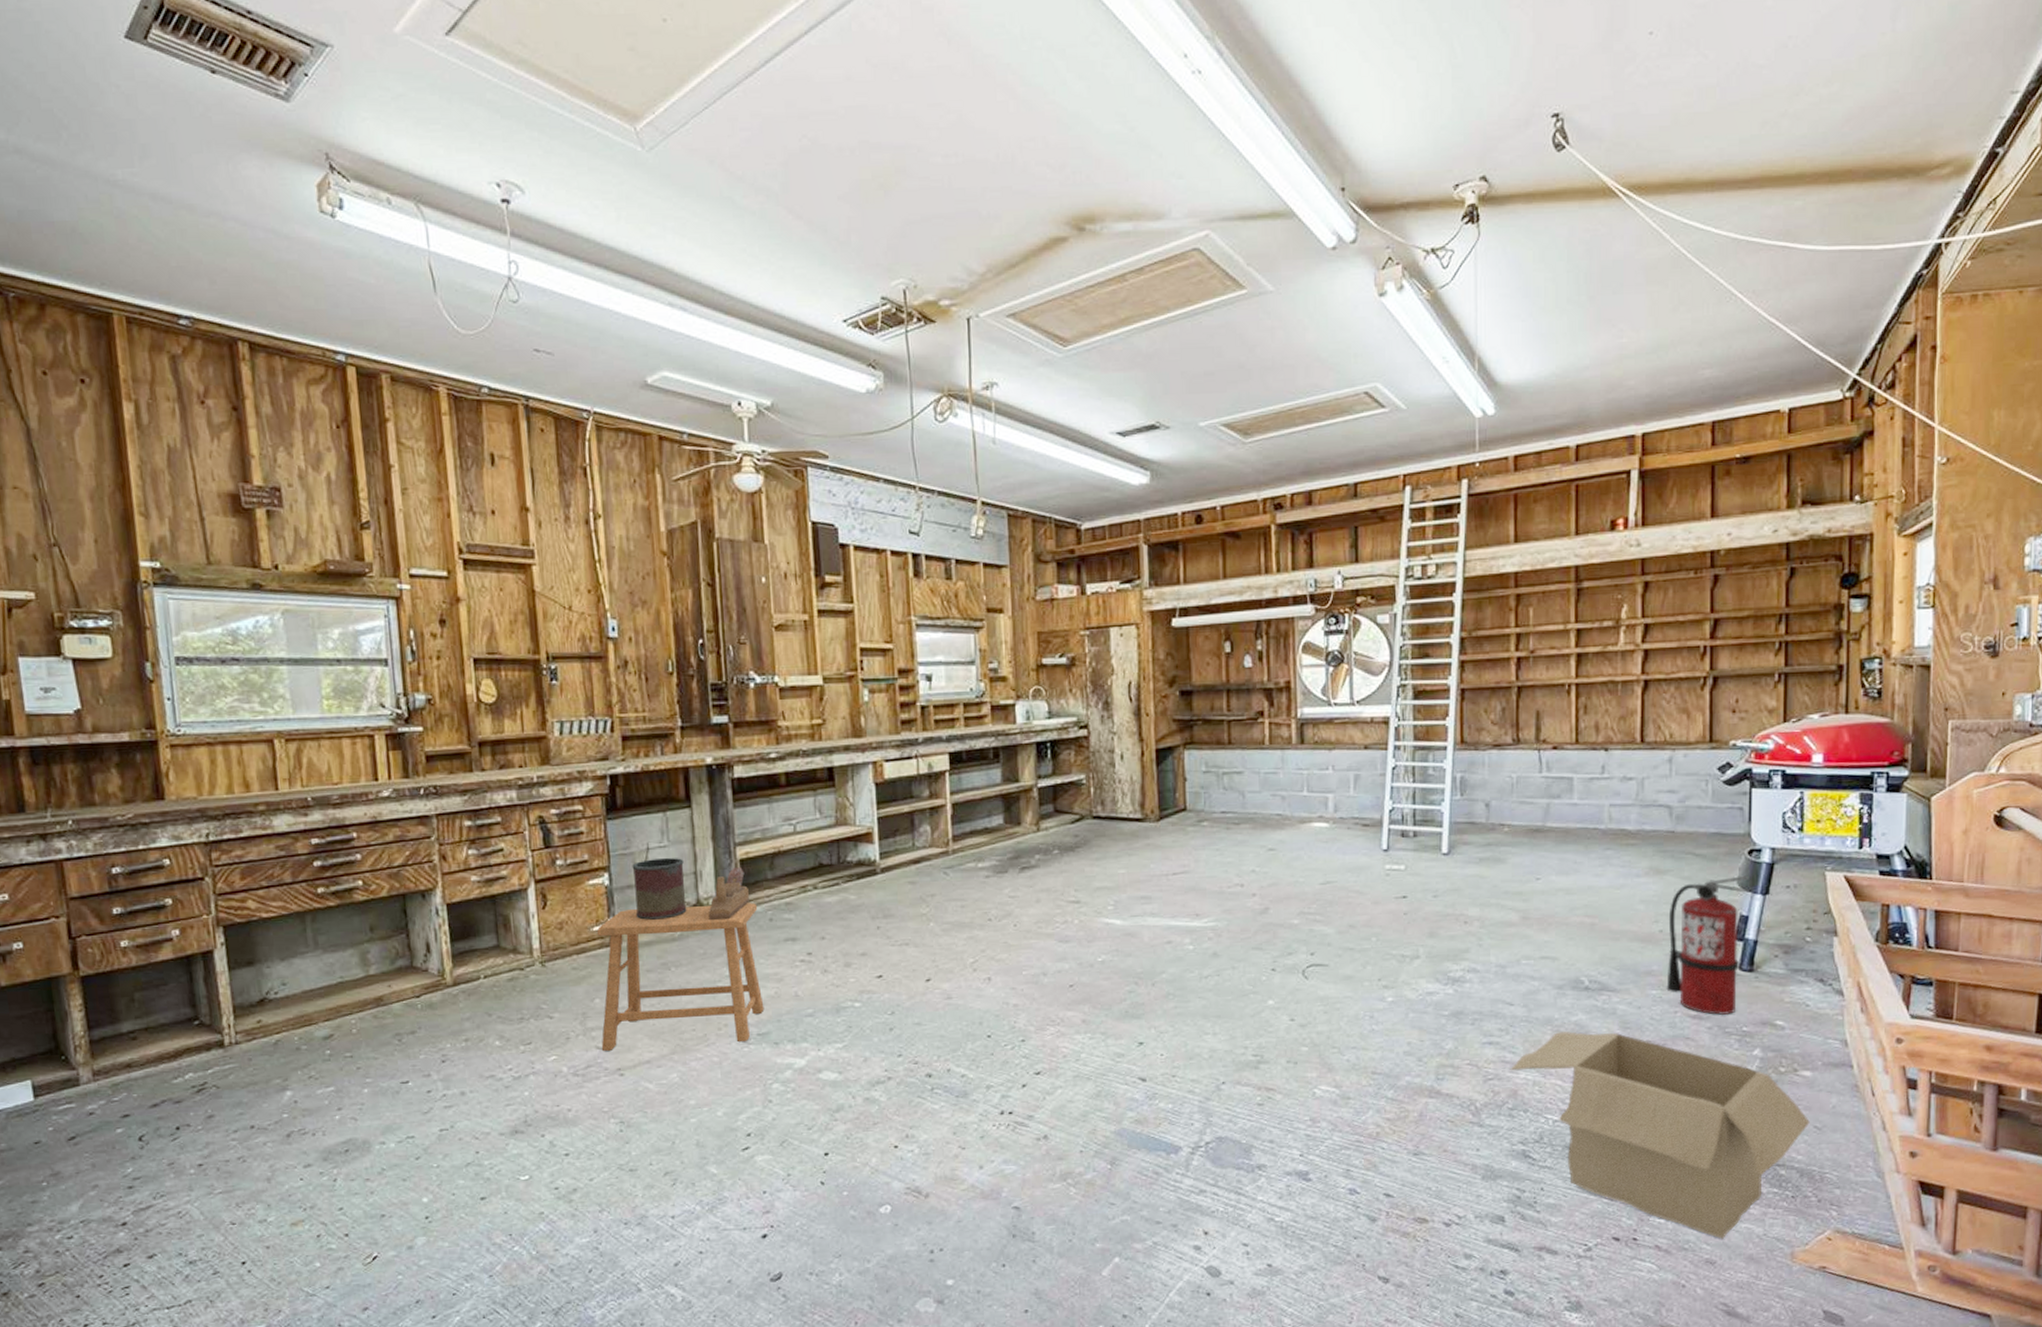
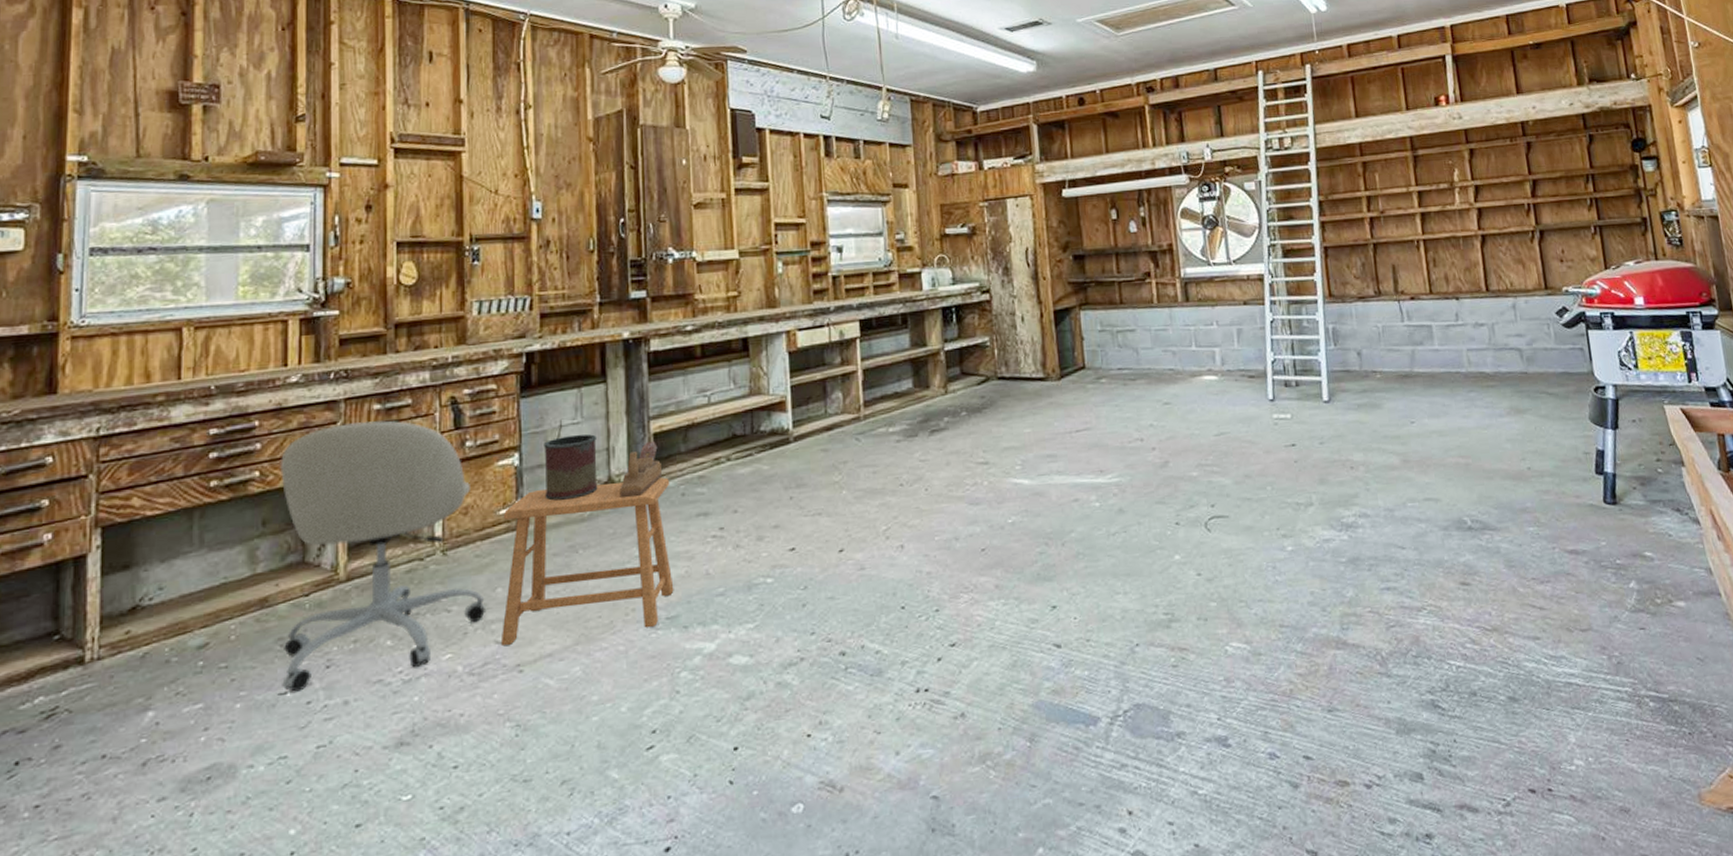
office chair: none [380,837,586,1082] -> present [279,421,487,692]
cardboard box: present [1510,1031,1810,1239] -> none [1409,572,1692,784]
fire extinguisher: present [1666,875,1750,1016] -> none [1533,411,1608,550]

